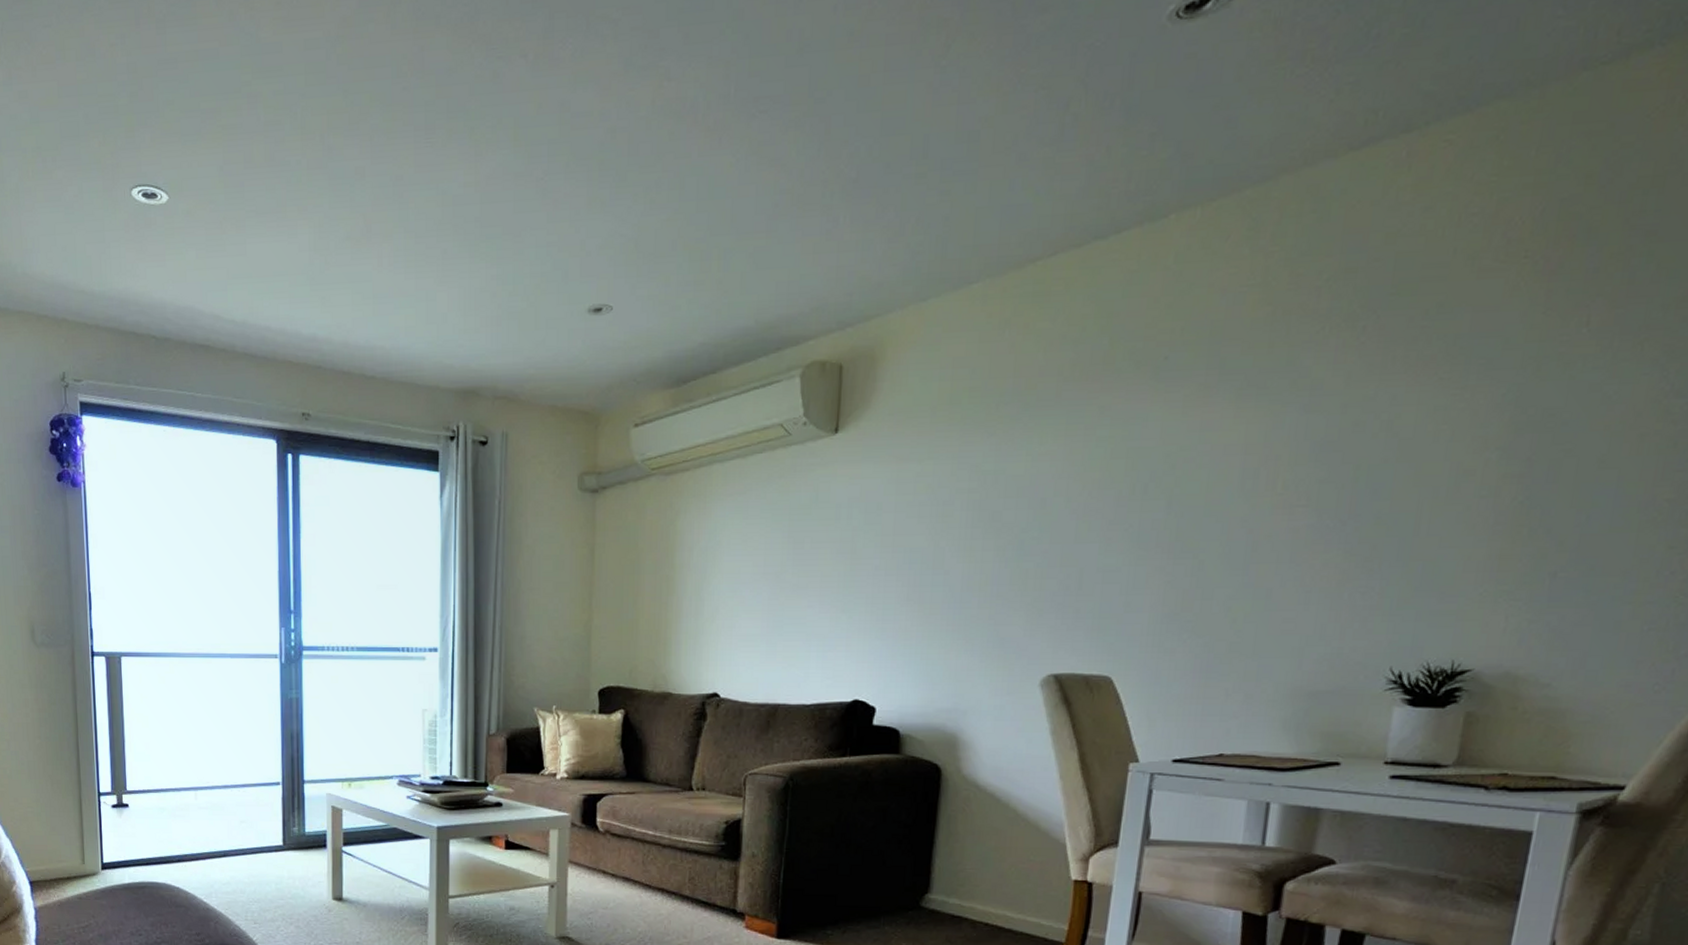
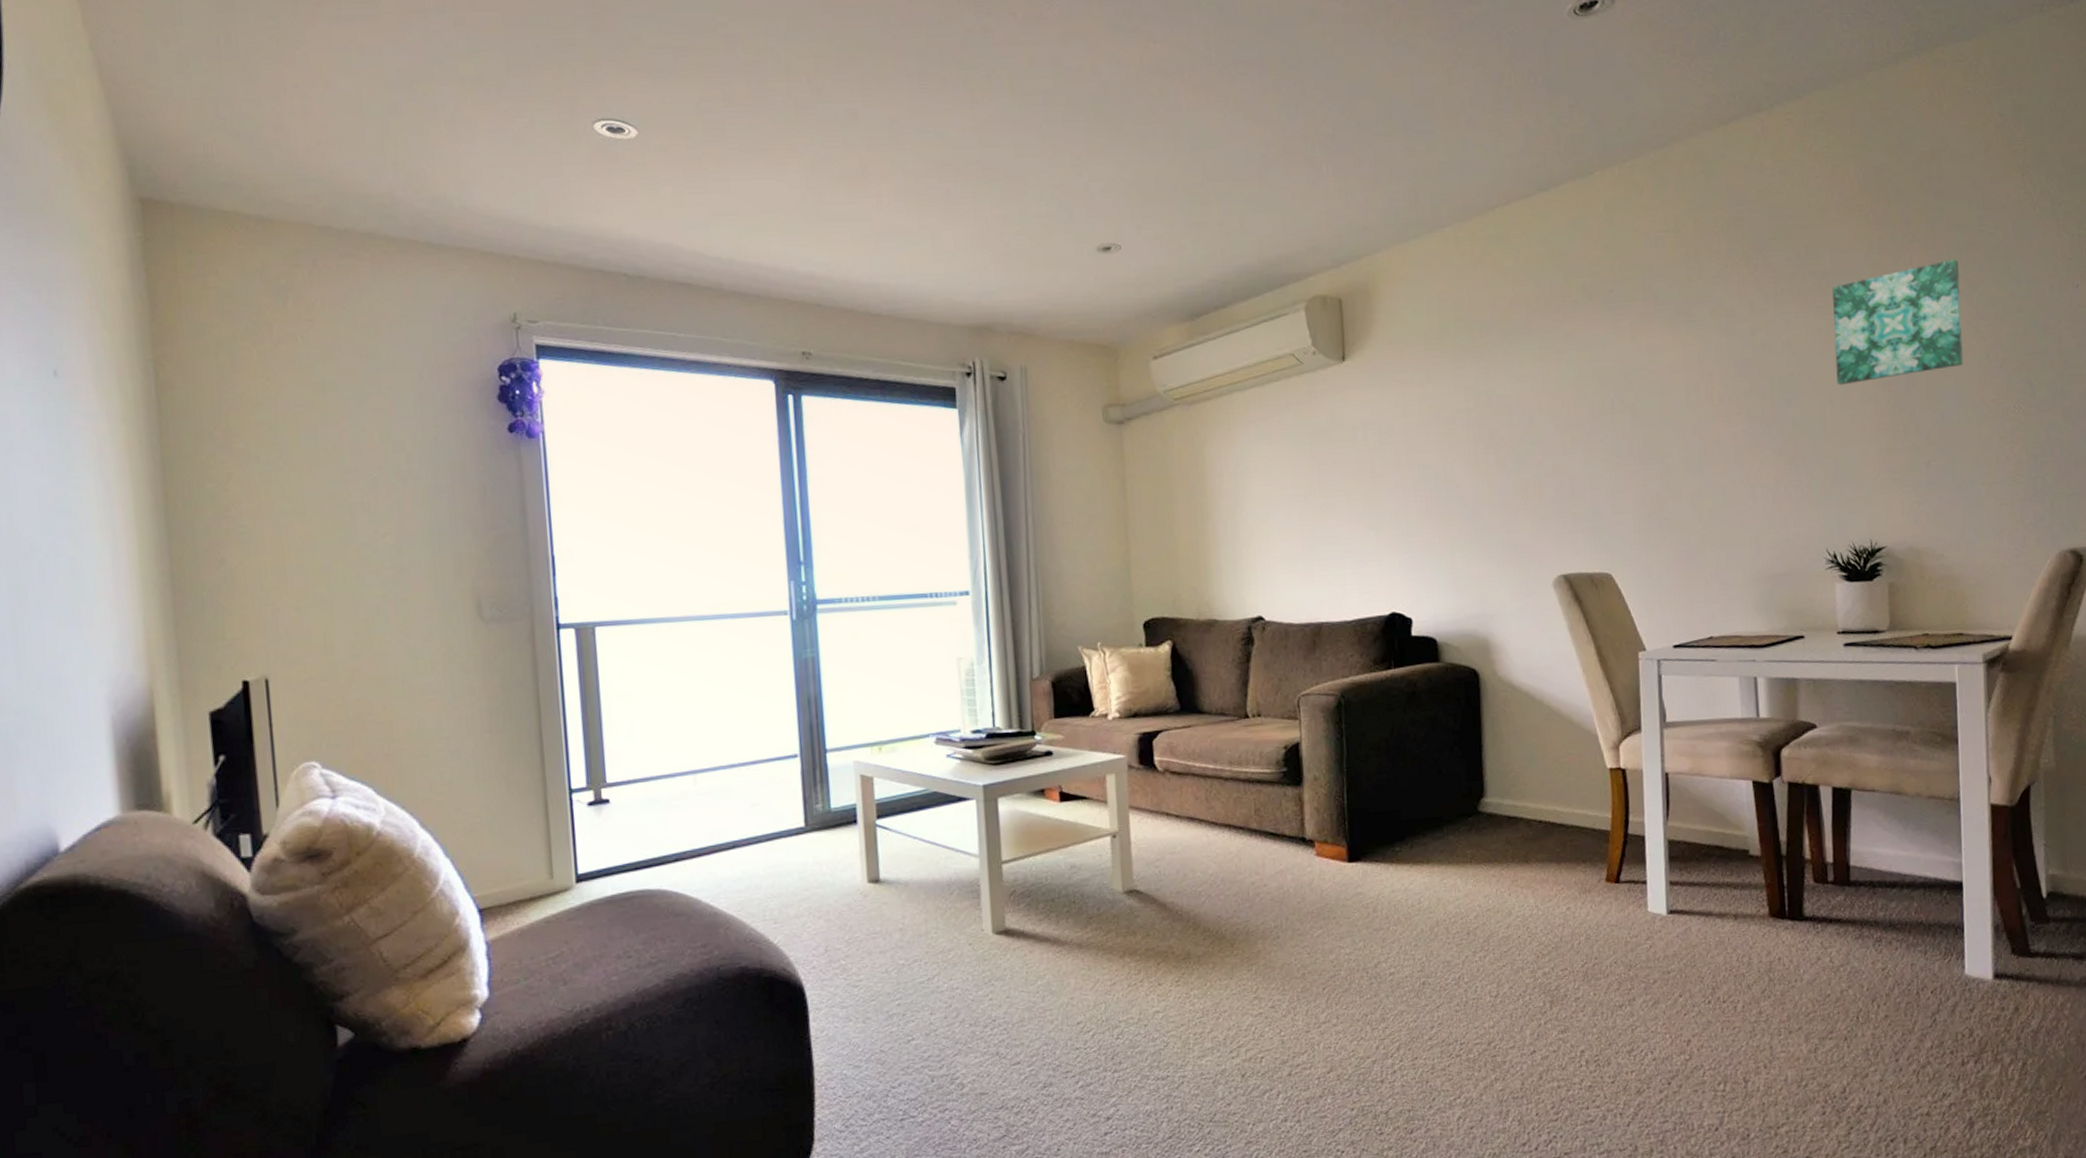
wall art: none [1447,319,1660,476] -> present [1832,259,1963,385]

